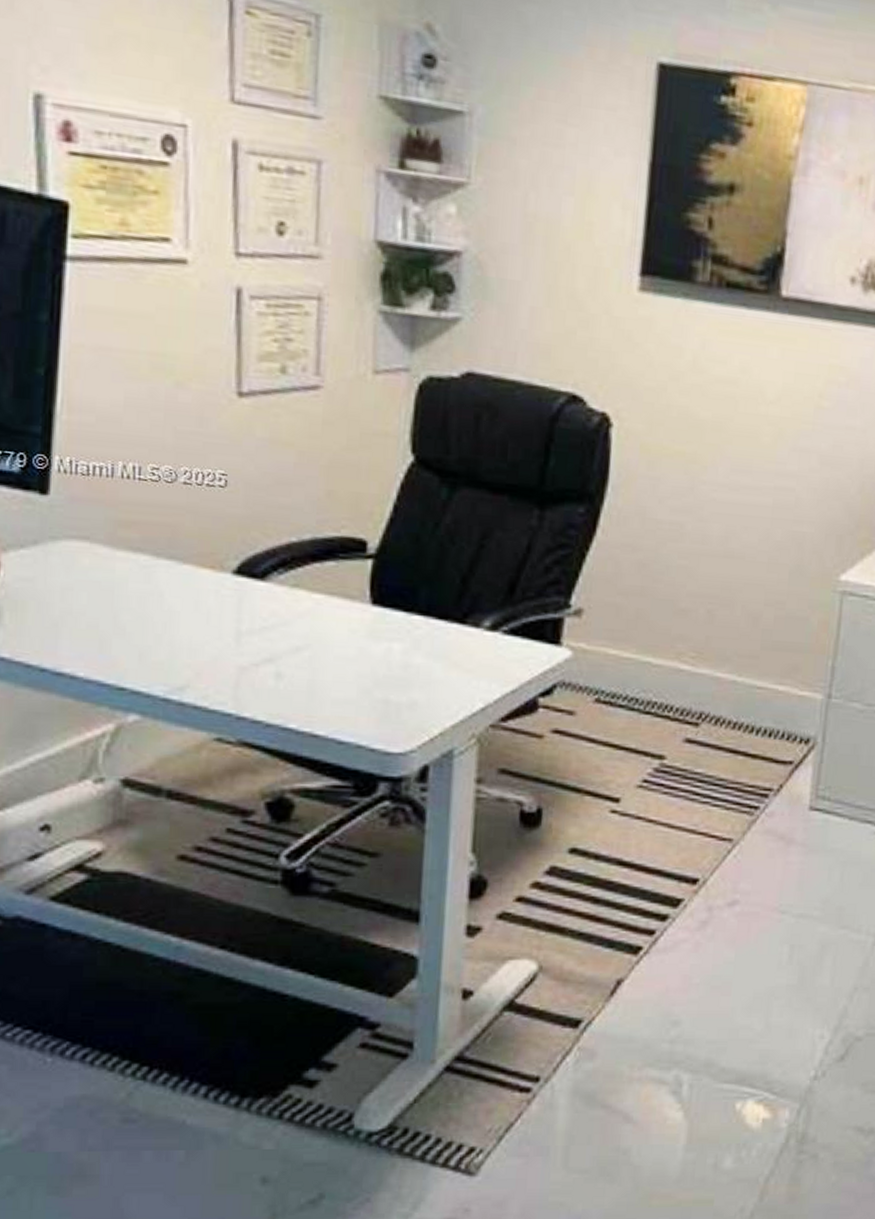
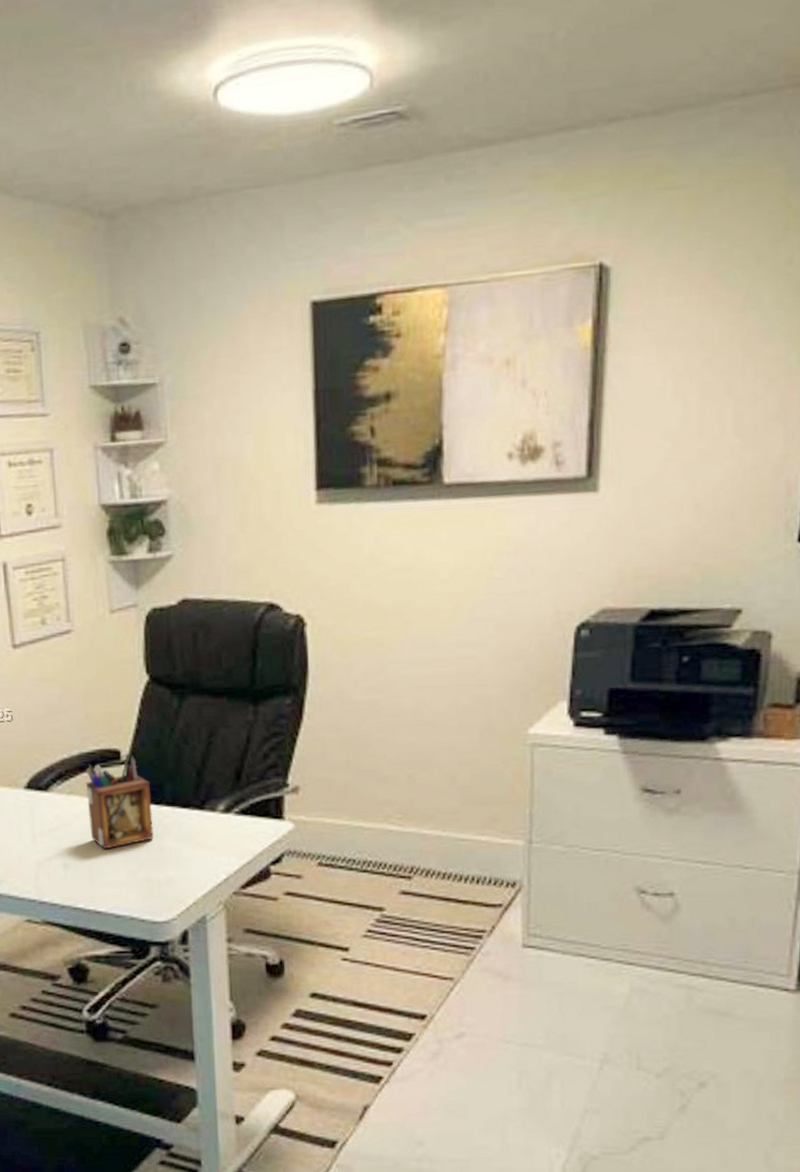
desk organizer: none [315,546,401,660] -> present [85,753,155,850]

